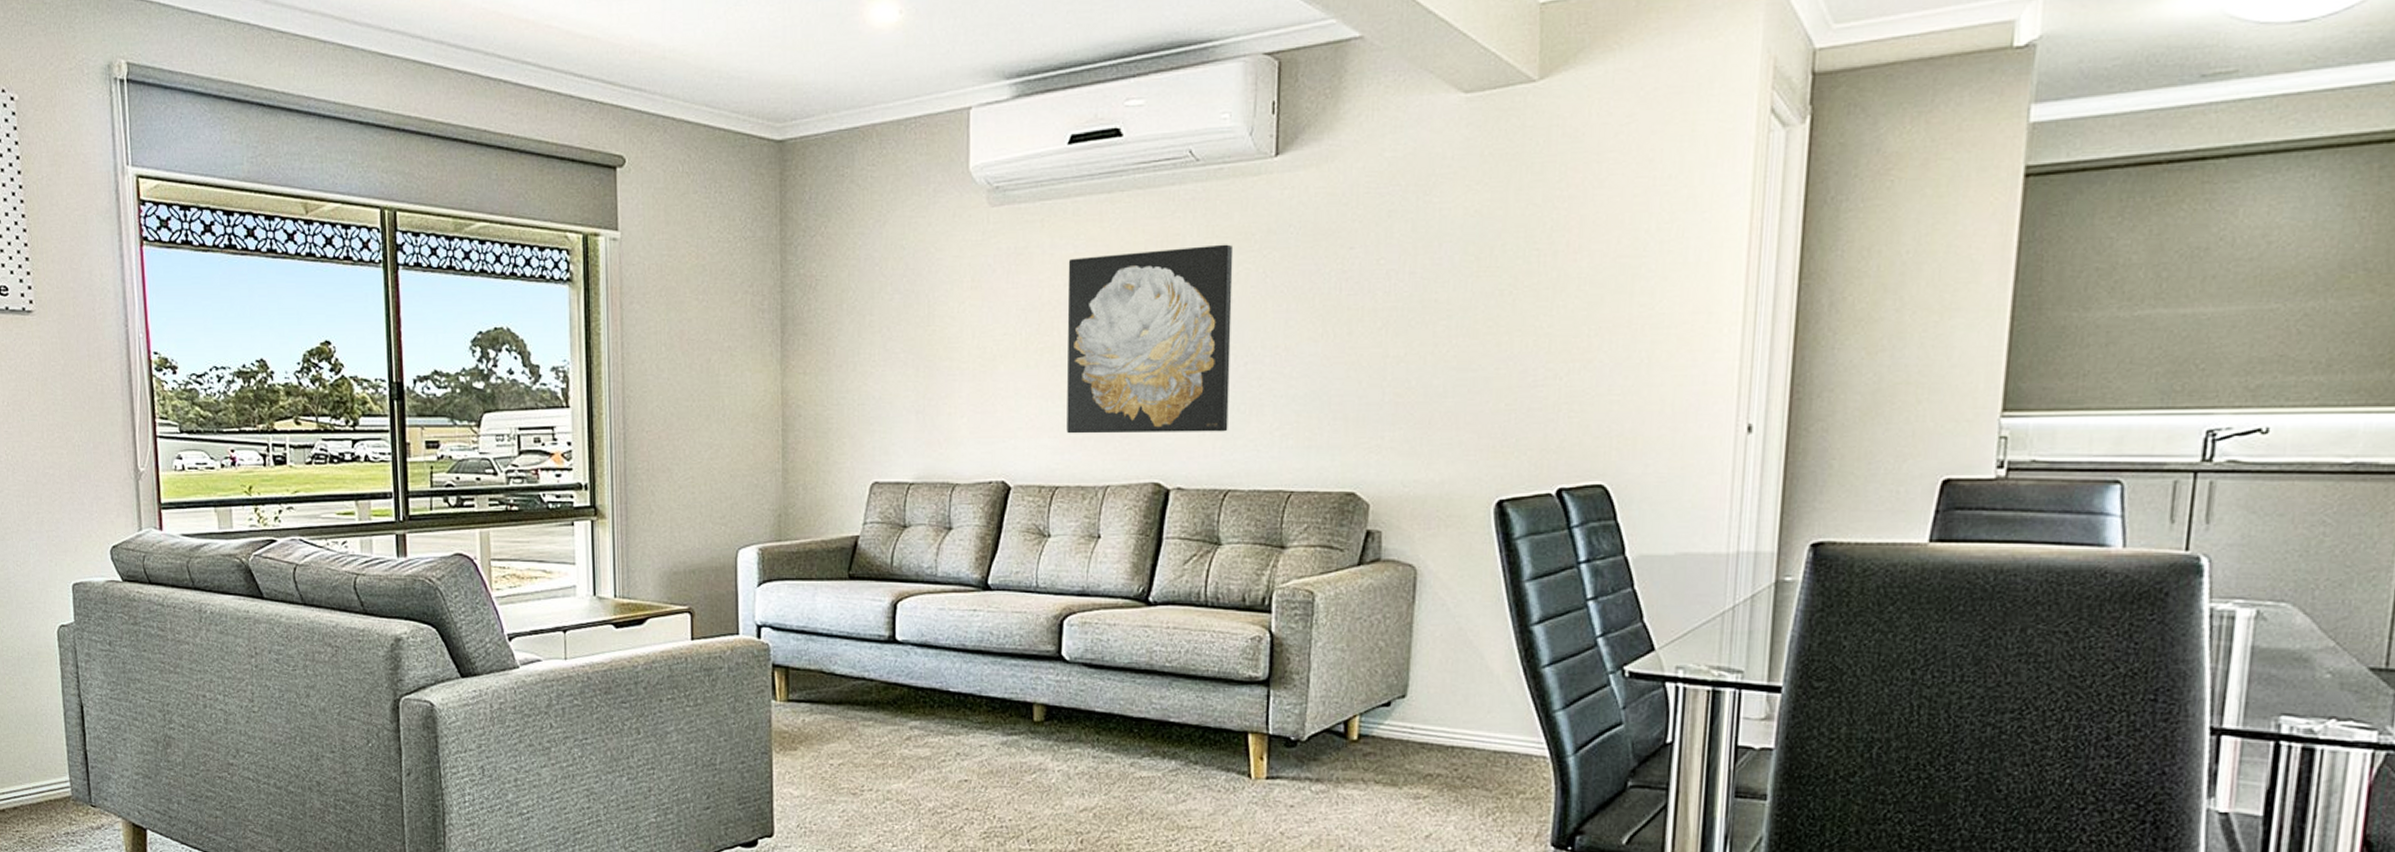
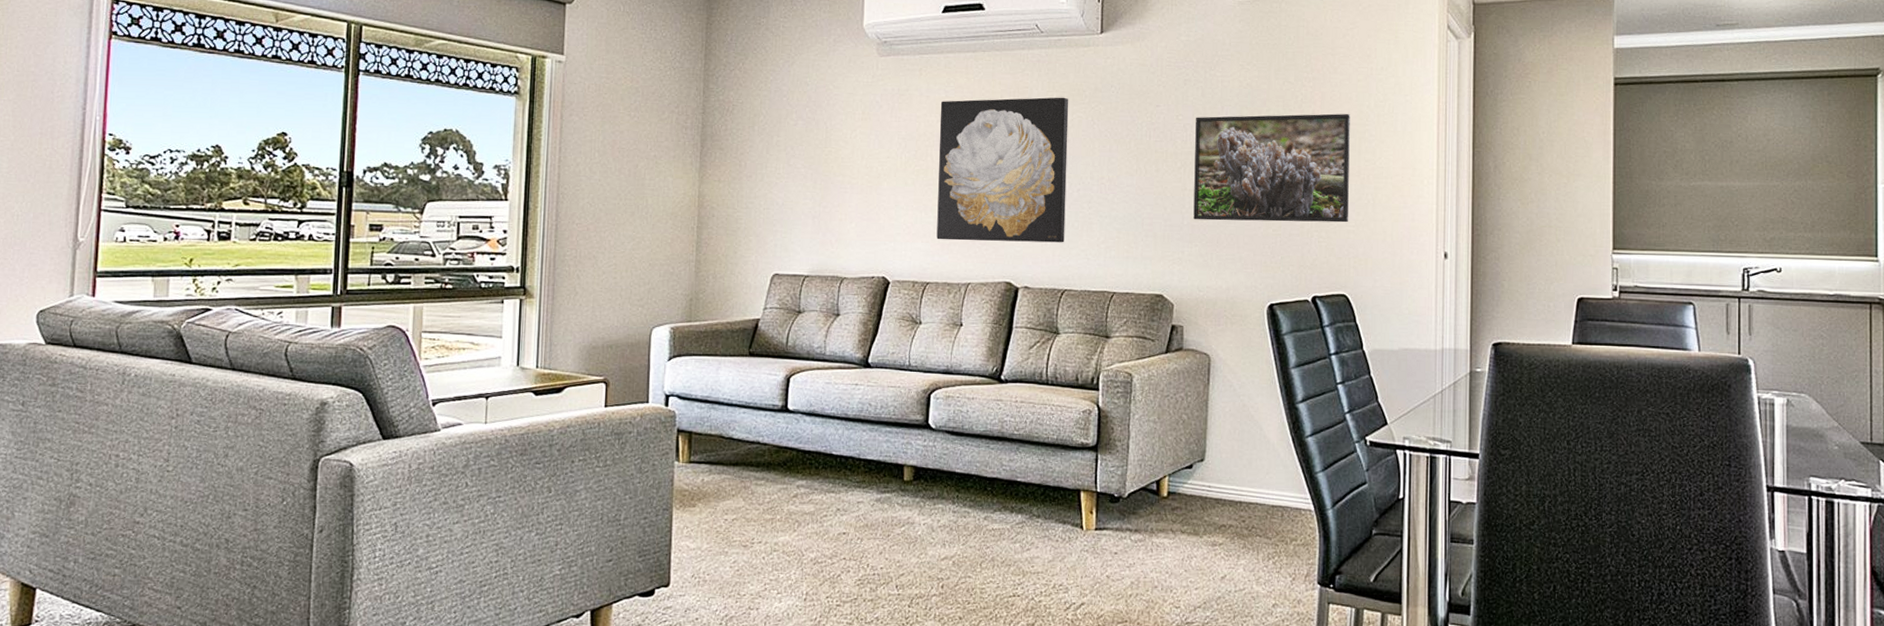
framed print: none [1397,243,1621,395] -> present [1193,113,1350,223]

